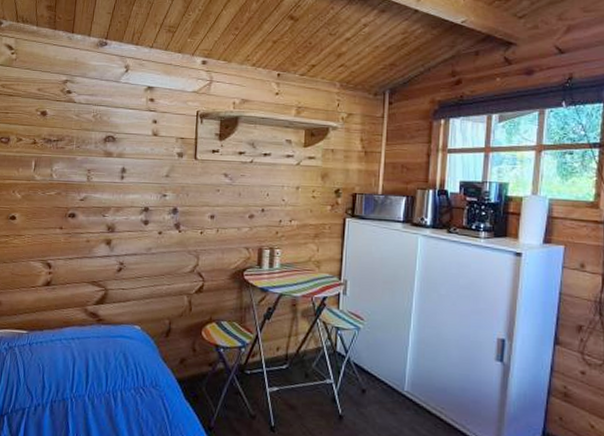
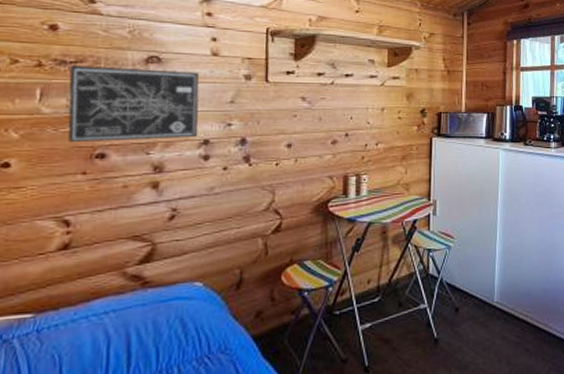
wall art: none [51,143,143,205] -> present [68,65,200,143]

